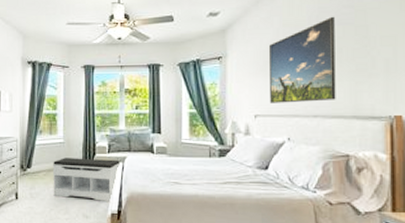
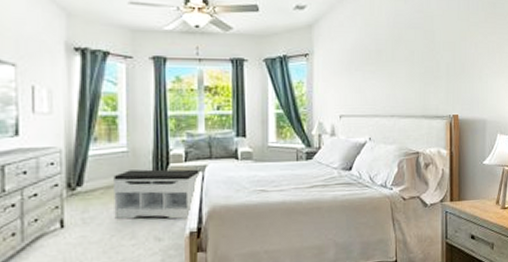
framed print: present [269,16,336,103] -> none [353,19,409,103]

